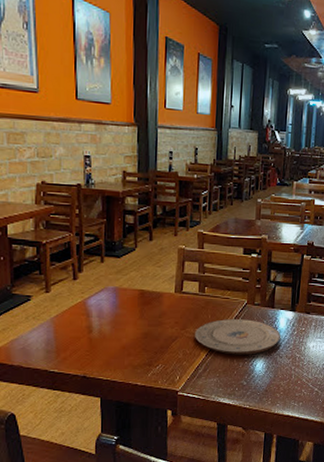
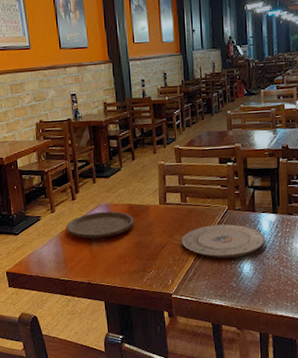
plate: none [62,295,146,326] -> present [66,211,135,239]

